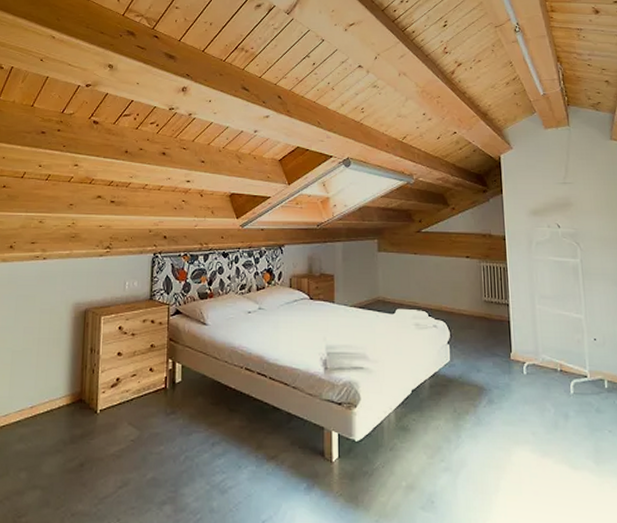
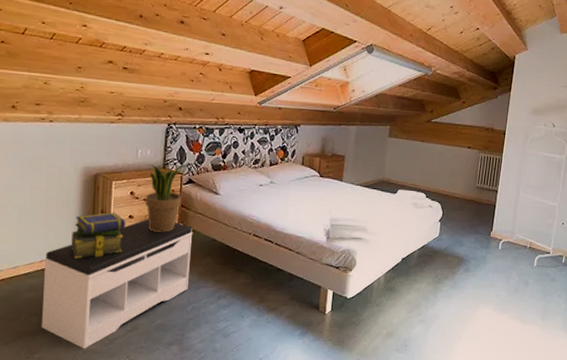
bench: none [30,355,183,511] -> present [42,219,193,349]
stack of books: none [61,349,115,403] -> present [71,212,126,259]
potted plant: none [134,293,175,369] -> present [145,162,188,232]

